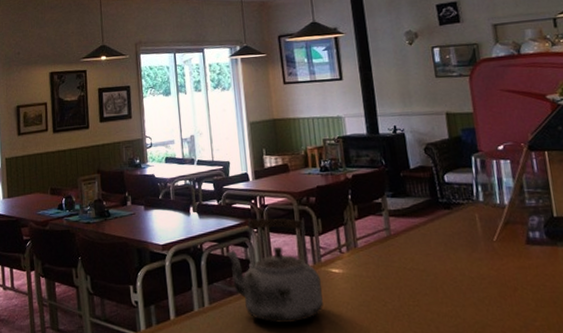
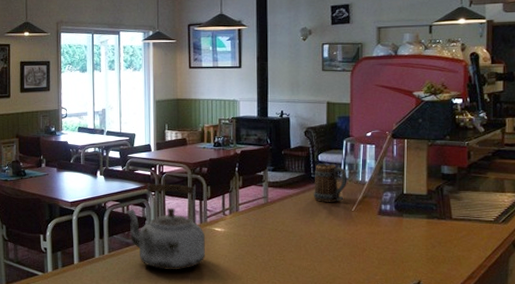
mug: none [442,185,483,232] -> present [313,164,347,202]

